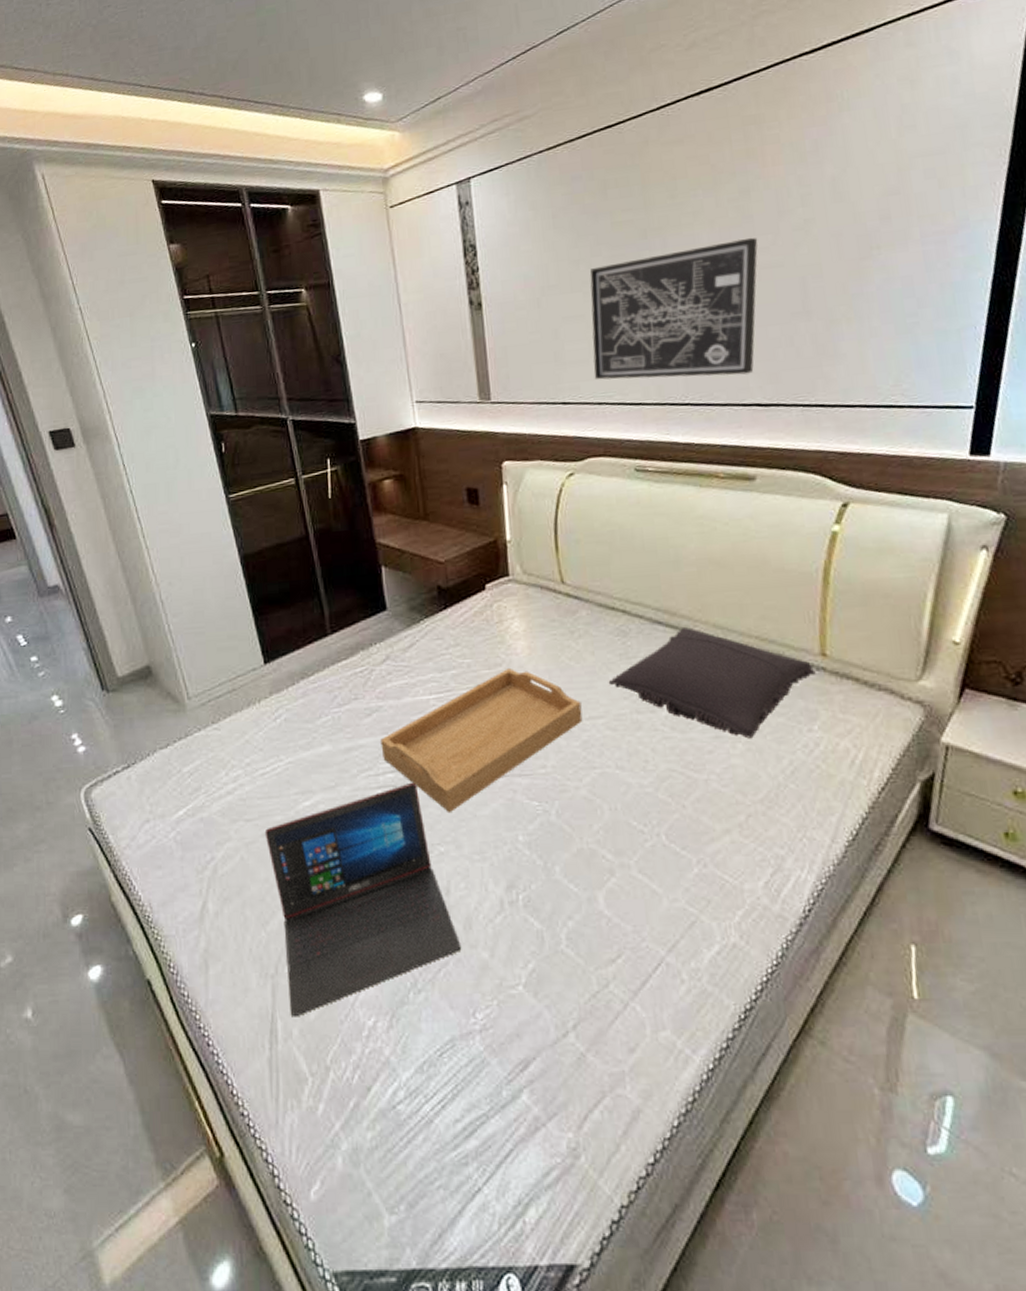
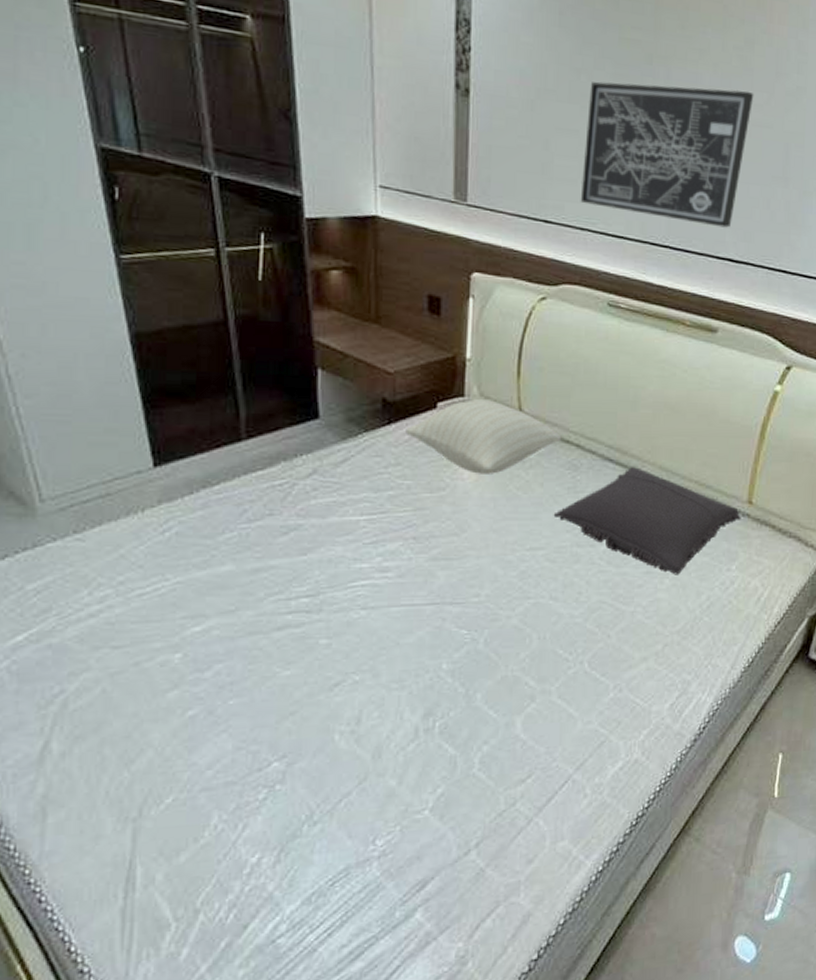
laptop: present [264,782,462,1017] -> none [137,607,368,862]
serving tray: present [380,667,583,812] -> none [296,492,524,640]
pillow: none [460,576,607,648] -> present [405,399,562,474]

